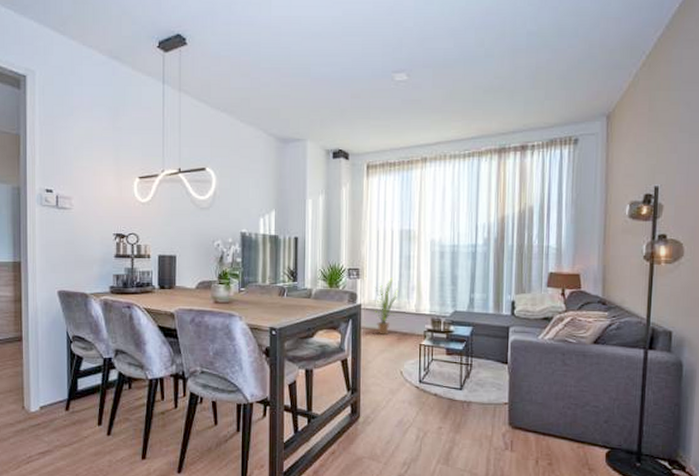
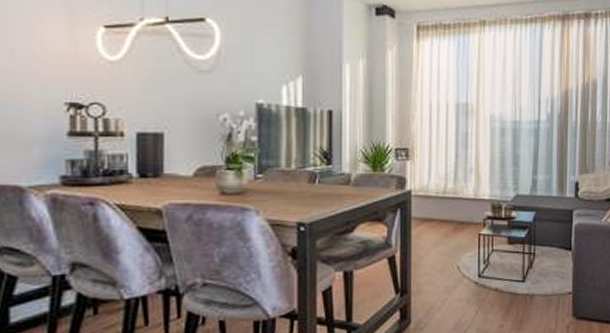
house plant: present [373,277,399,335] -> none [426,158,455,225]

